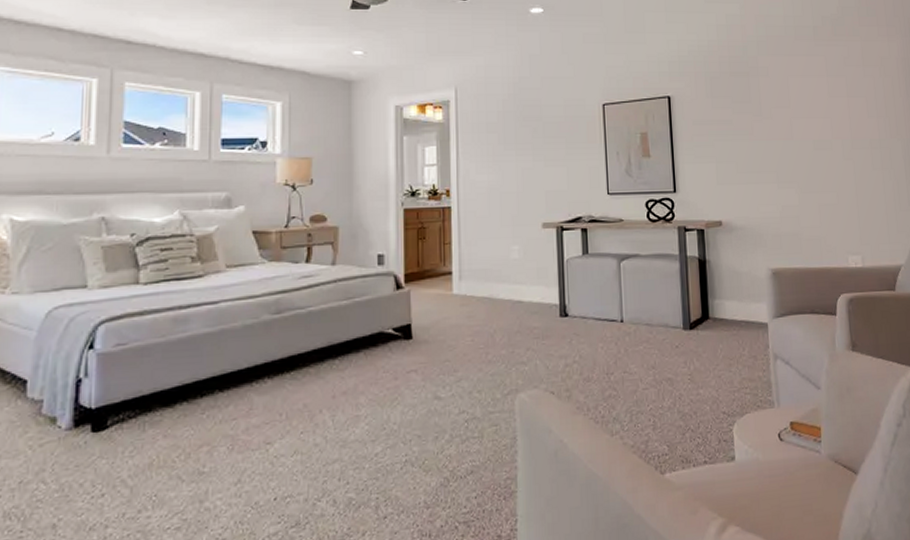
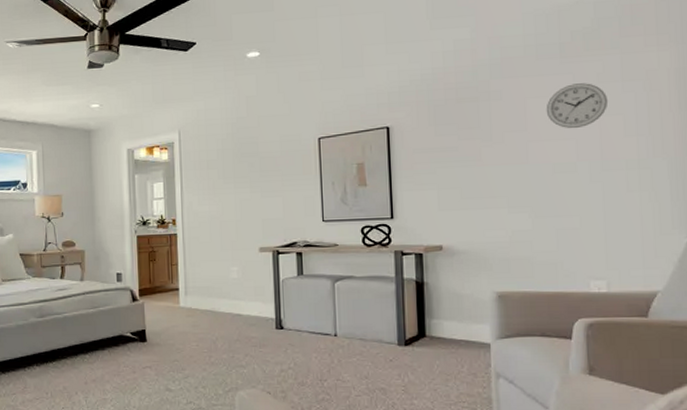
wall clock: none [805,65,854,108] -> present [546,83,609,129]

